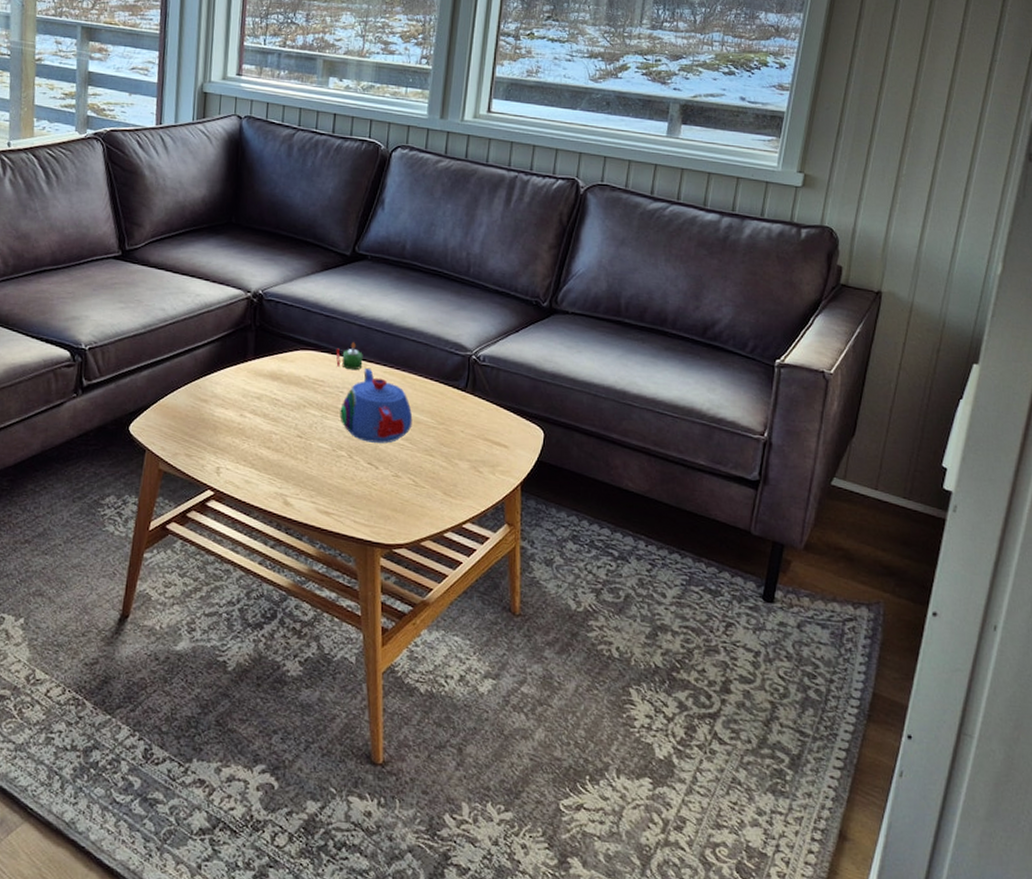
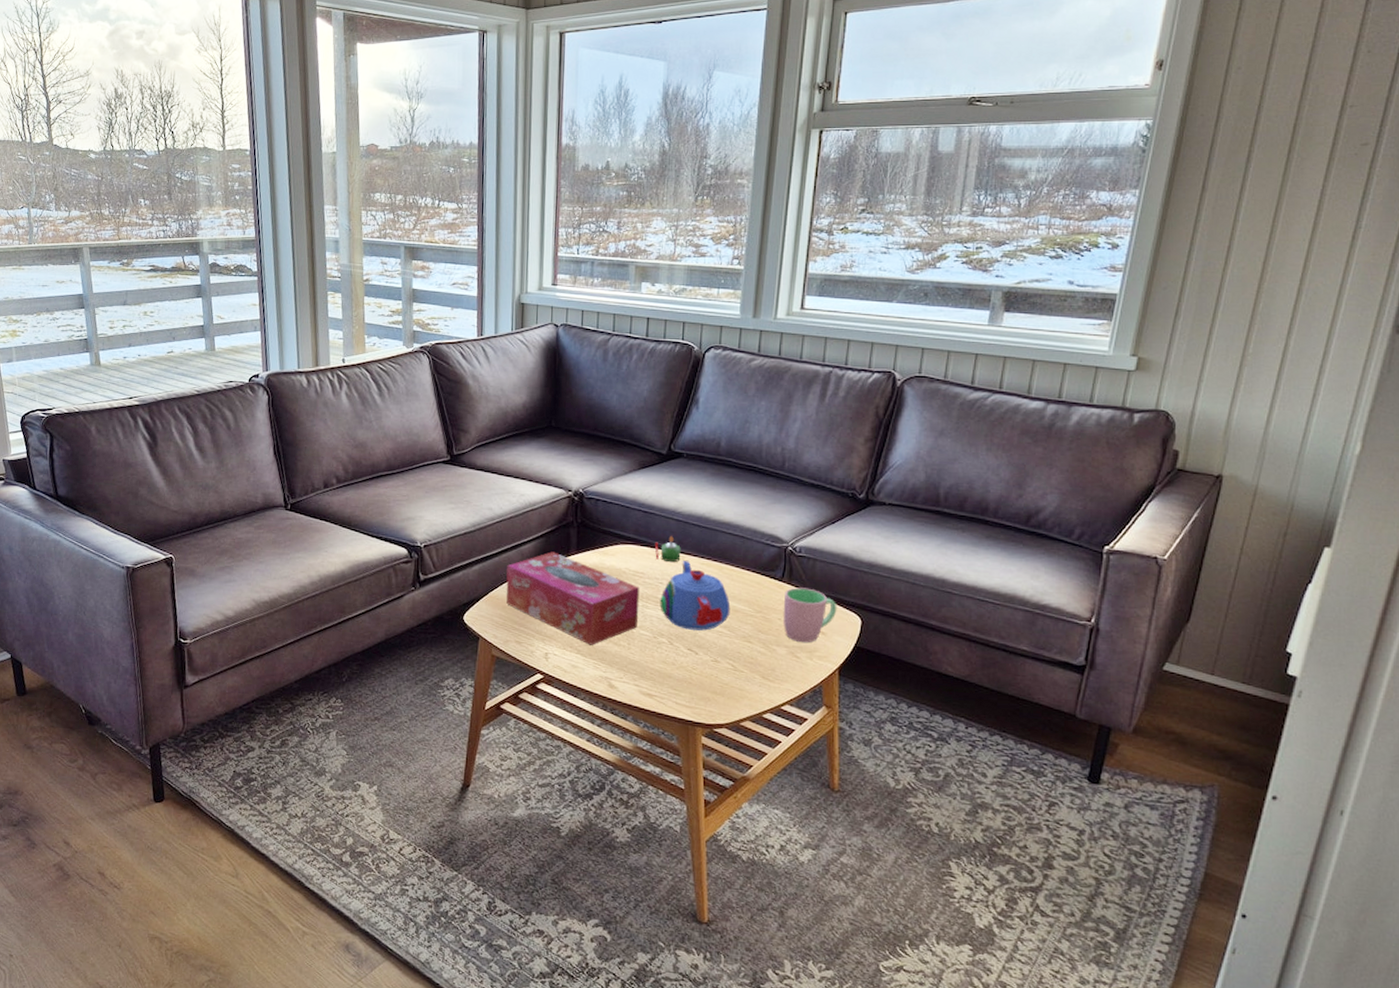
tissue box: none [176,357,320,459] -> present [506,551,640,645]
cup: none [465,398,520,457] -> present [783,587,837,643]

